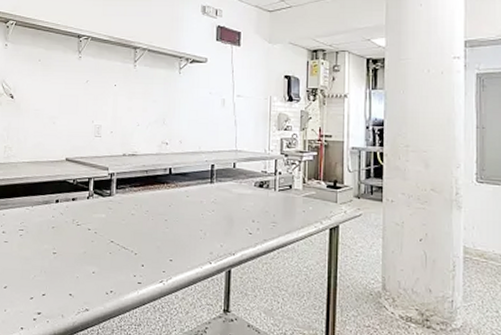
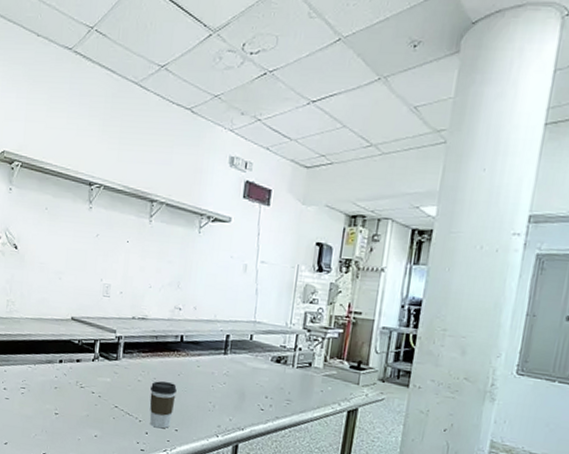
coffee cup: none [144,213,169,260] -> present [150,381,177,429]

